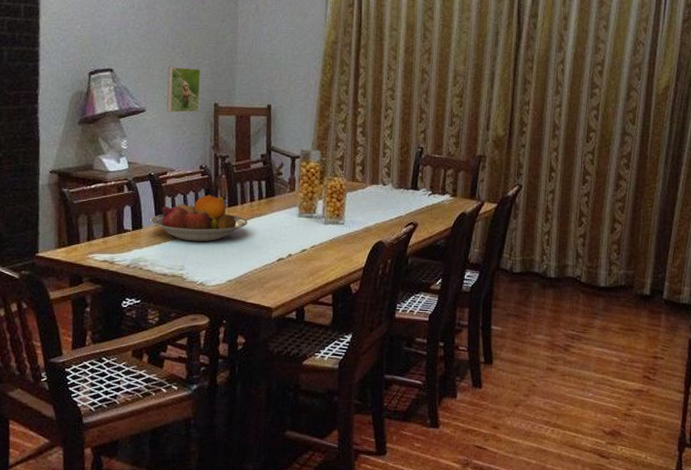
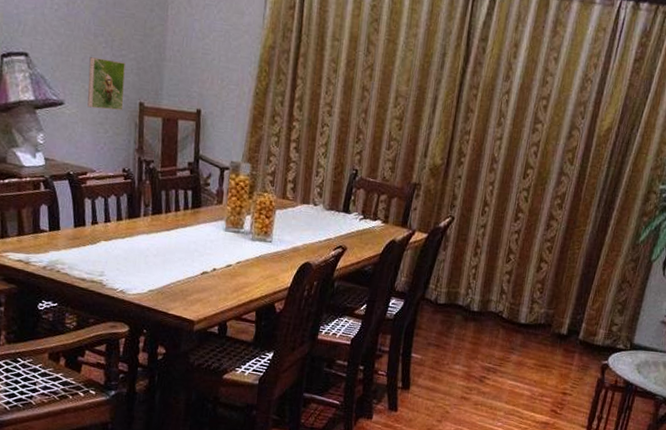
fruit bowl: present [150,193,248,242] -> none [68,199,172,249]

